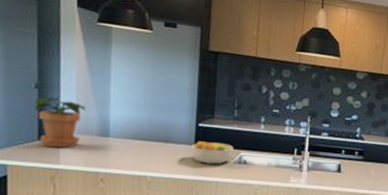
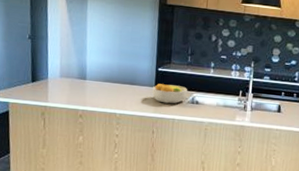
potted plant: present [34,97,85,148] -> none [28,46,67,89]

